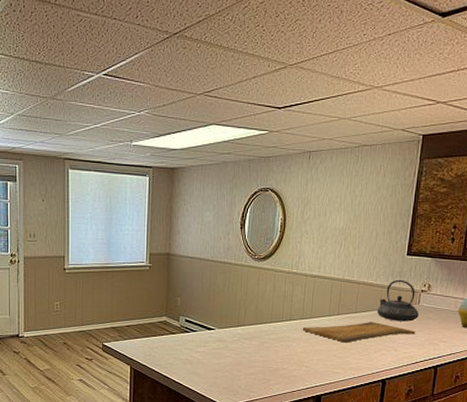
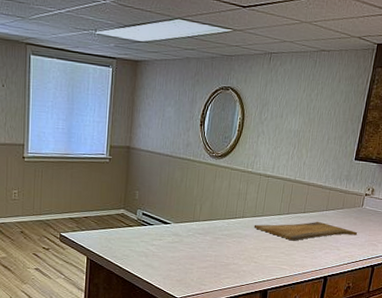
teapot: present [376,279,419,322] -> none [323,182,362,223]

